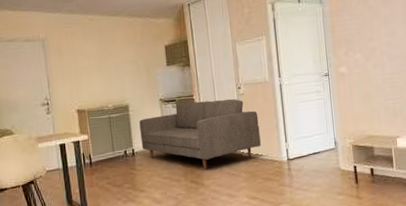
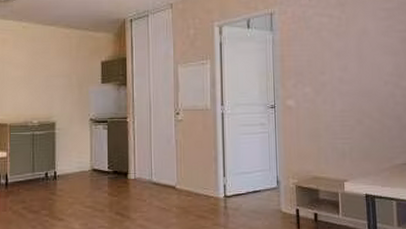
sofa: present [139,99,261,170] -> none [65,124,197,201]

